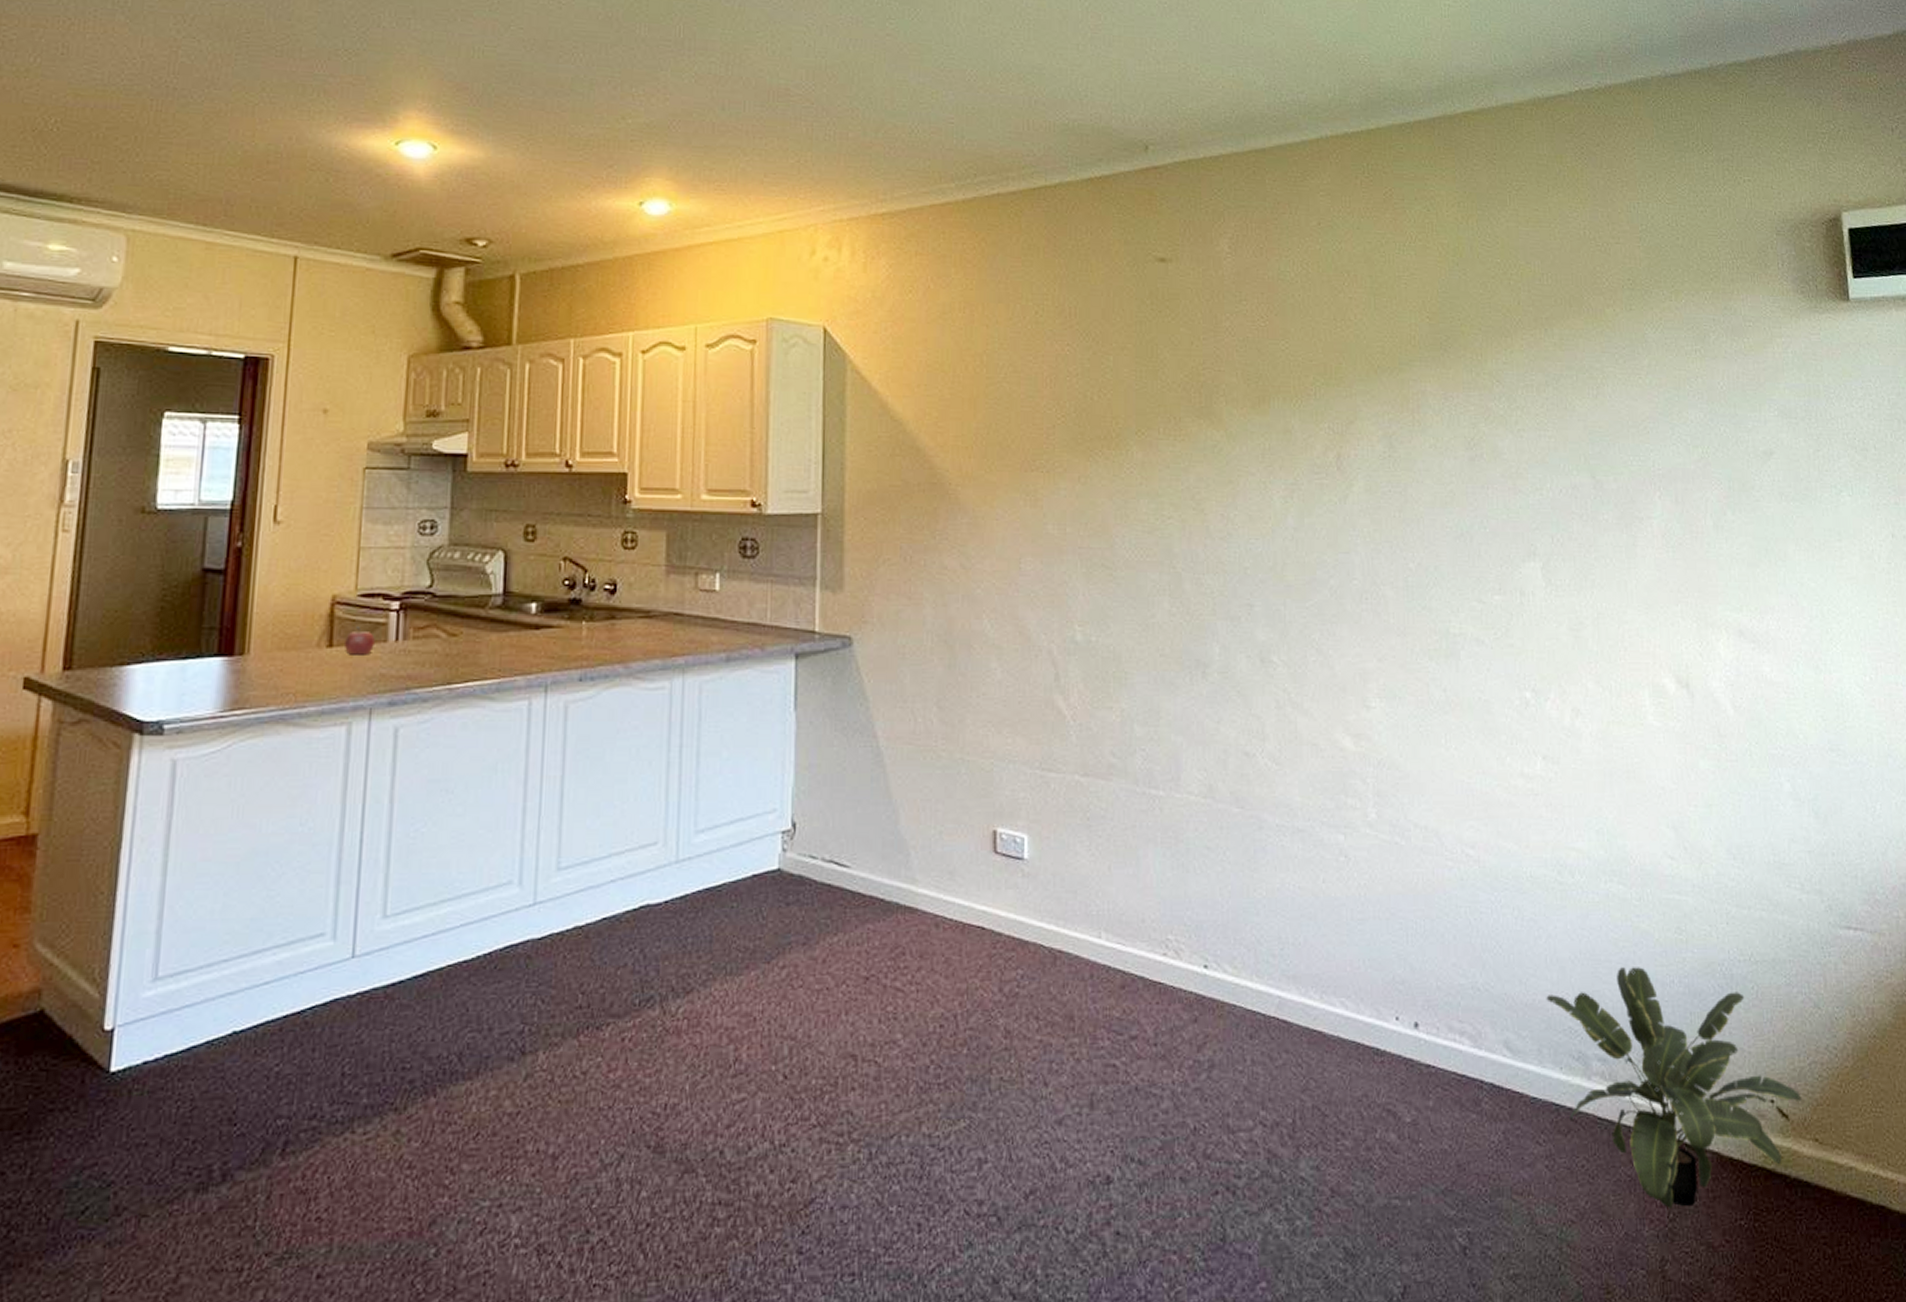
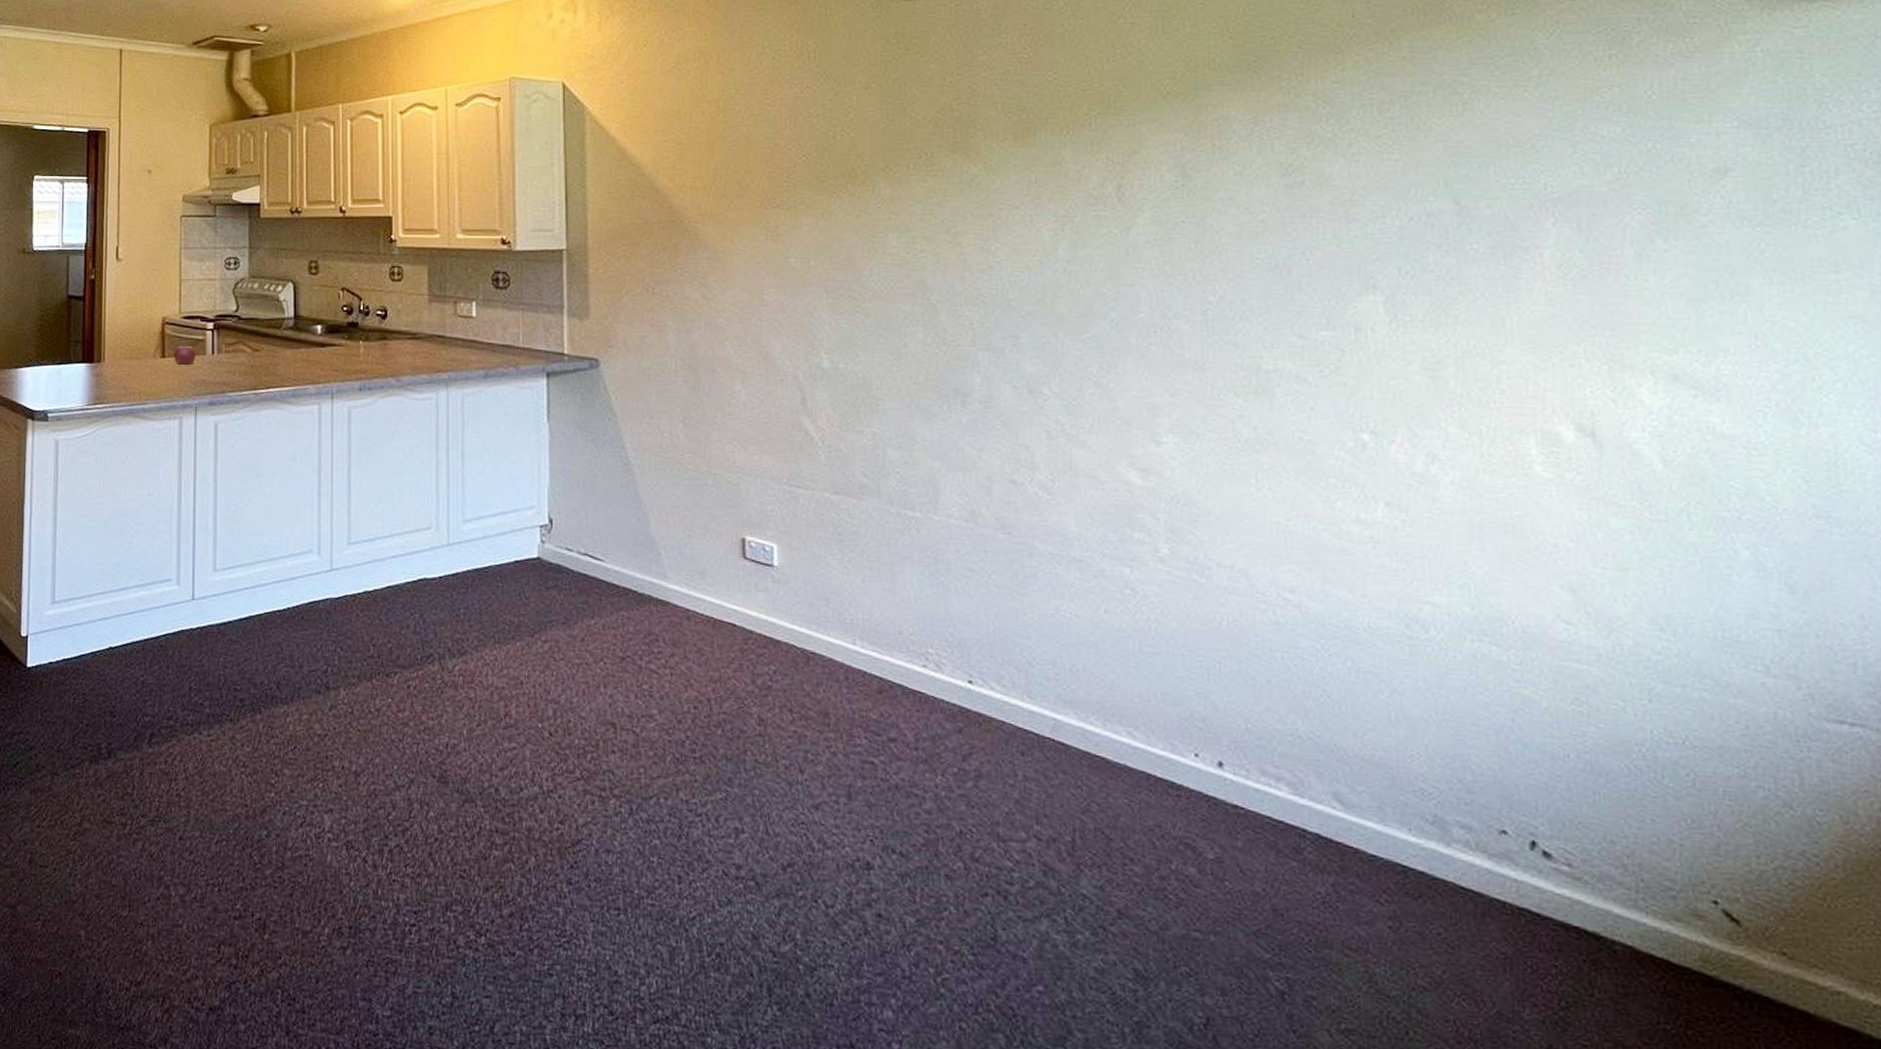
potted plant: present [1546,967,1802,1208] -> none [1389,733,1761,998]

